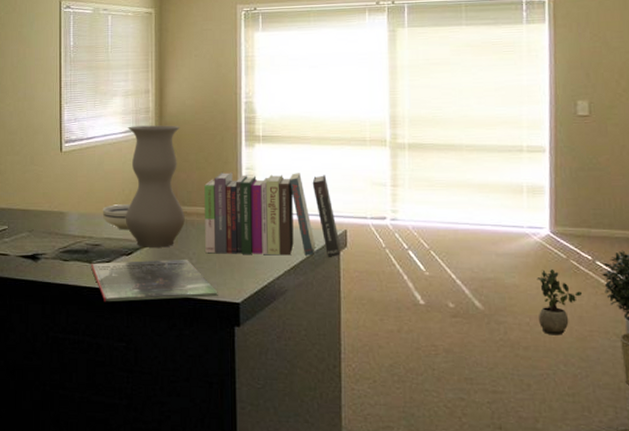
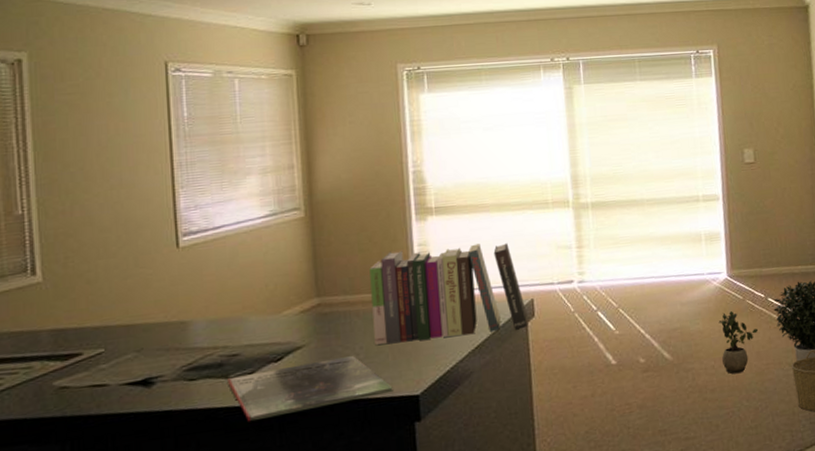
bowl: present [102,204,130,231] -> none [239,301,277,333]
vase: present [125,125,185,247] -> none [268,204,348,349]

